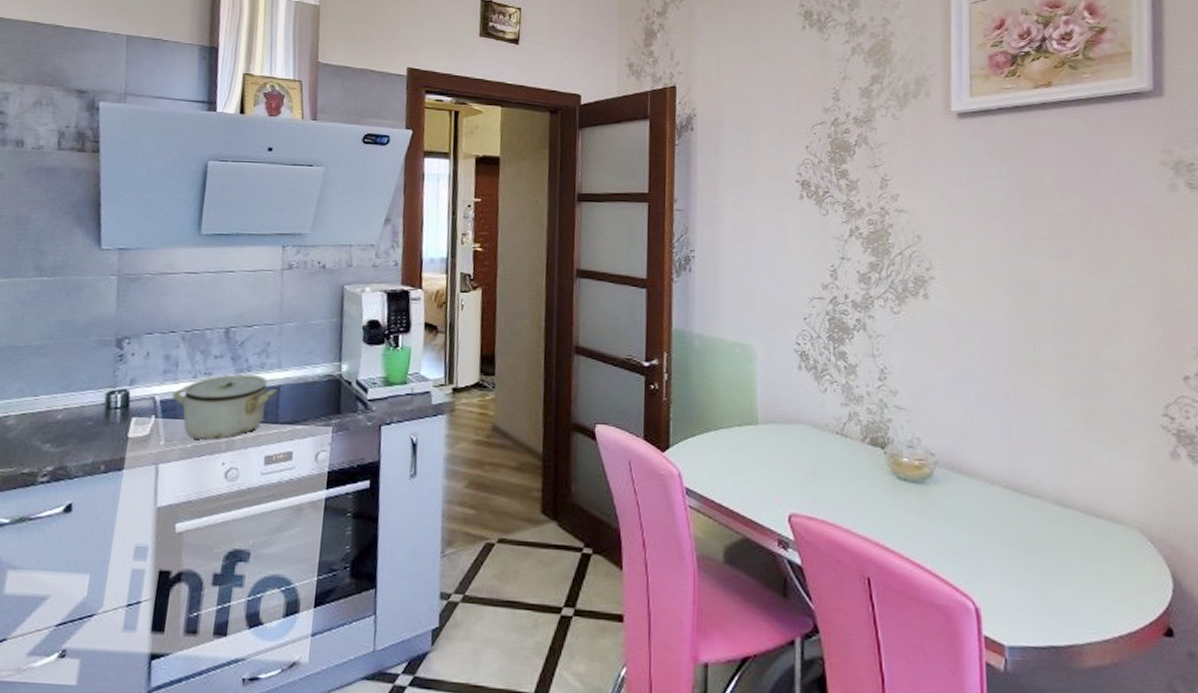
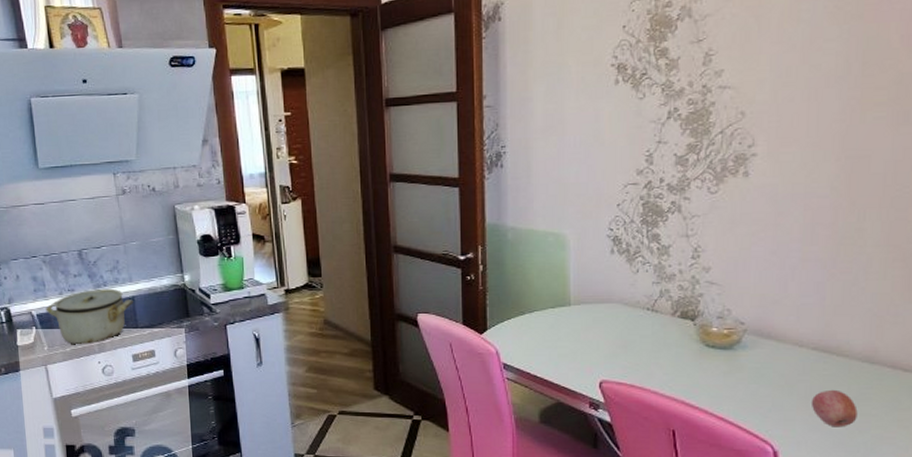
fruit: none [1008,535,1057,581] -> present [810,389,858,428]

